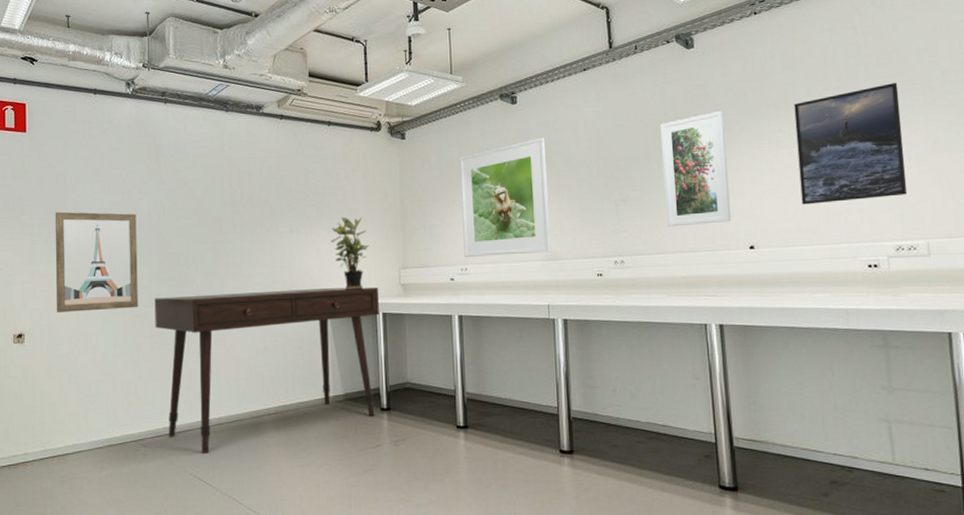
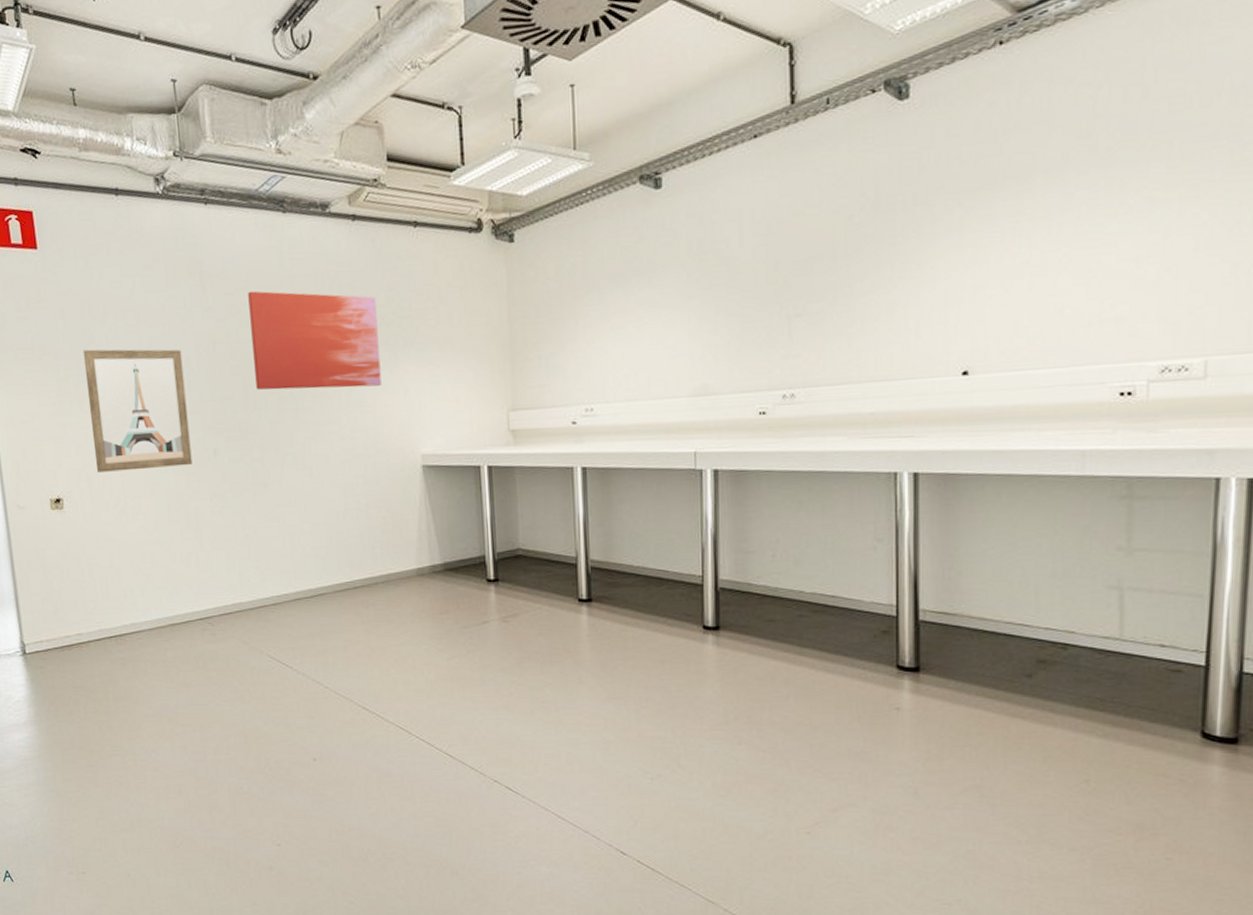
desk: present [154,287,379,455] -> none [211,434,483,634]
wall art: none [194,169,298,248] -> present [248,291,382,390]
potted plant: present [330,217,369,290] -> none [421,346,470,439]
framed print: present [459,137,552,257] -> none [585,233,702,394]
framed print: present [660,110,732,227] -> none [854,187,943,349]
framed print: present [794,83,908,205] -> none [1039,138,1195,315]

